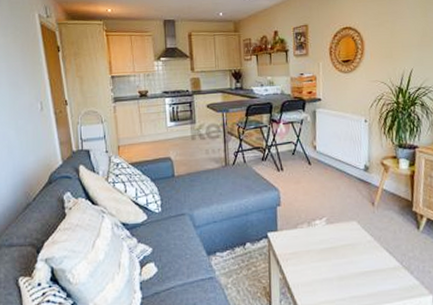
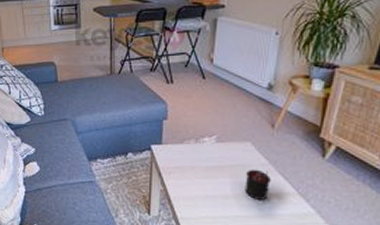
candle: none [356,247,378,277] -> present [244,169,271,200]

